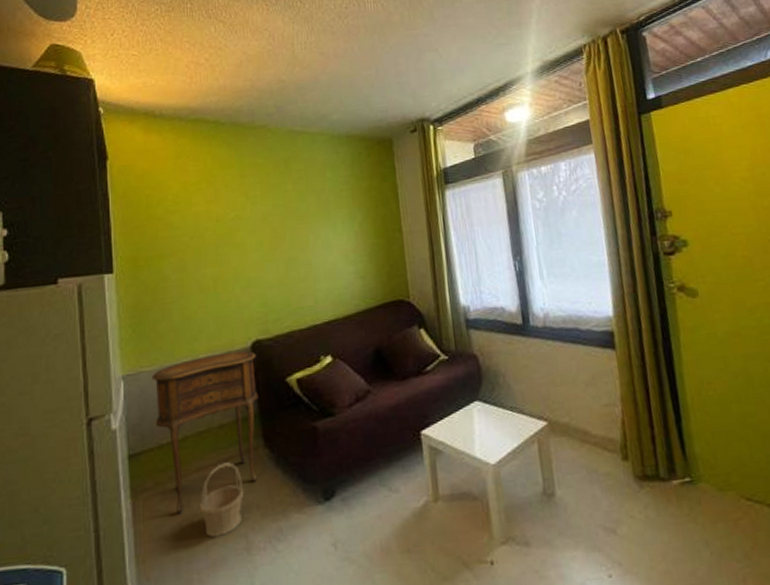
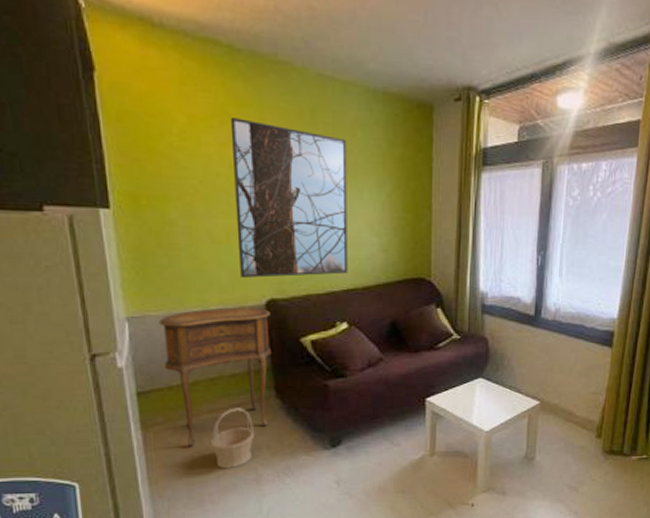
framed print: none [216,177,328,323] -> present [230,116,348,279]

